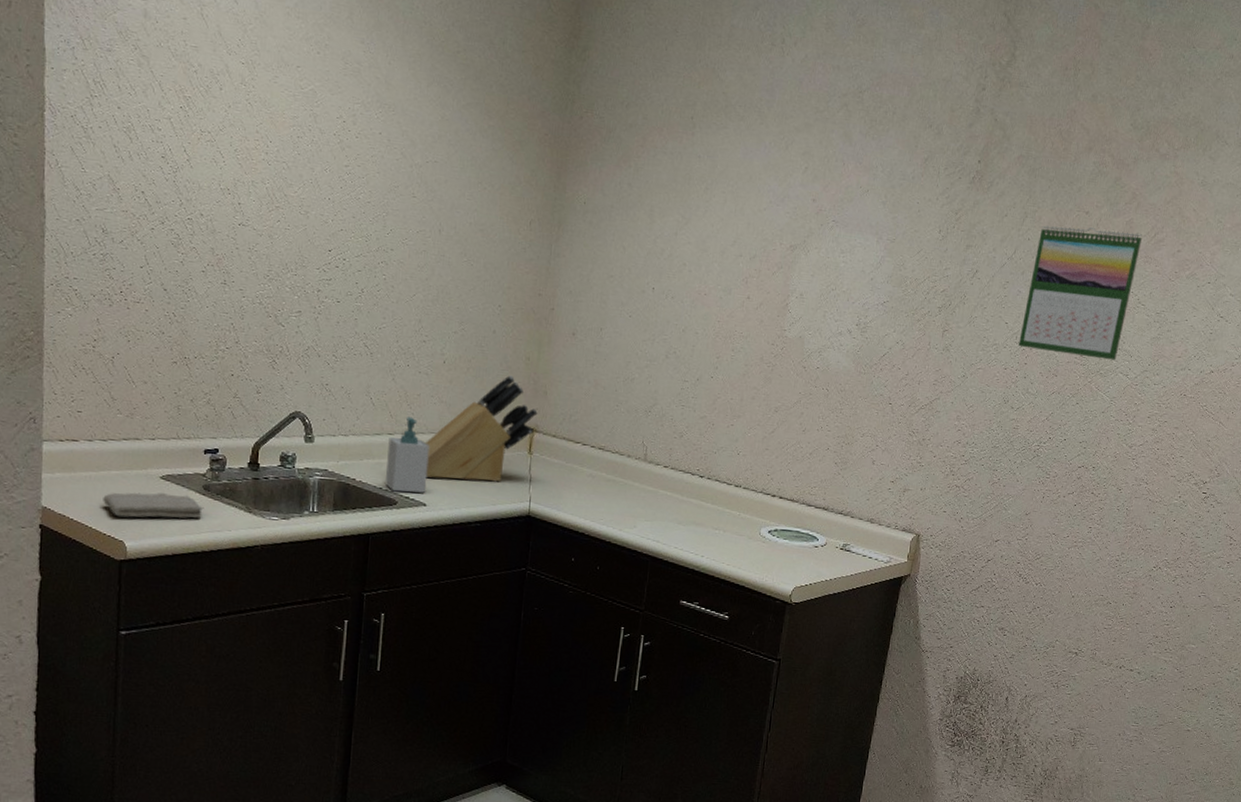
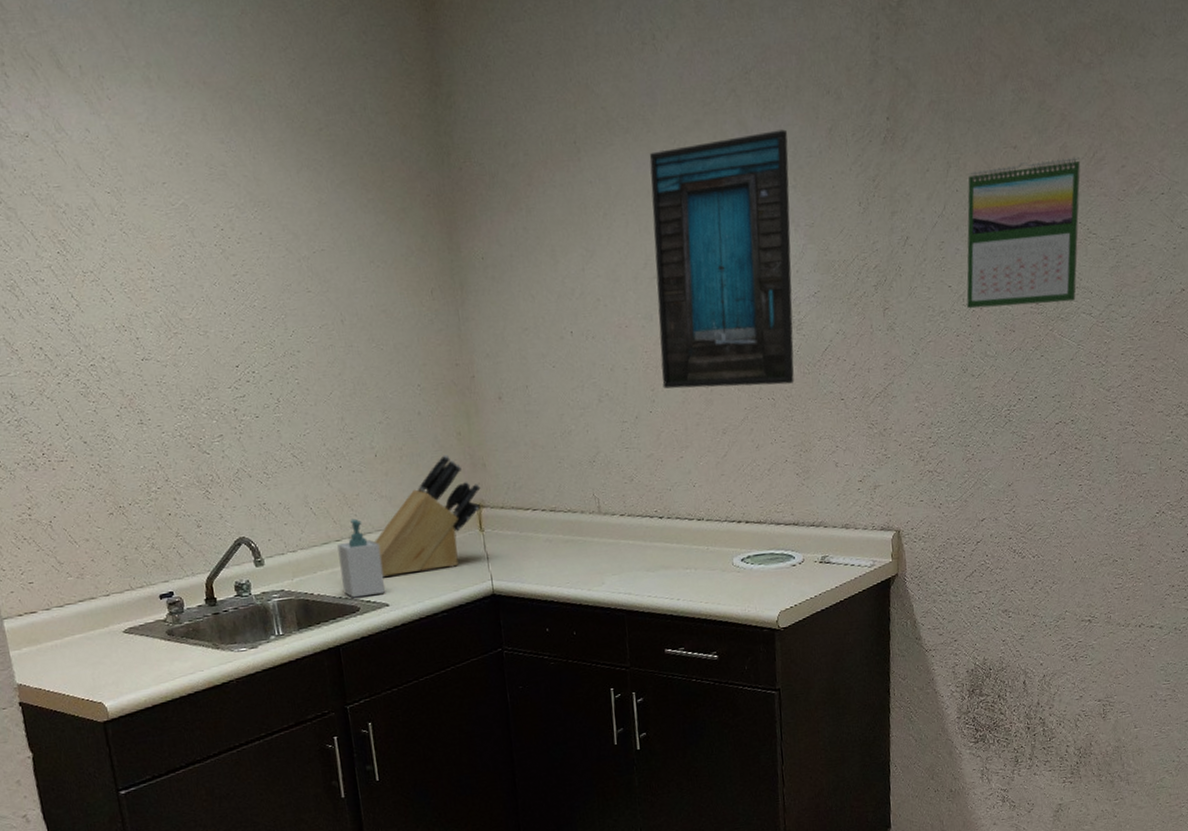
washcloth: present [103,492,204,519] -> none [73,644,172,680]
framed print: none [728,142,888,379] -> present [649,129,794,389]

